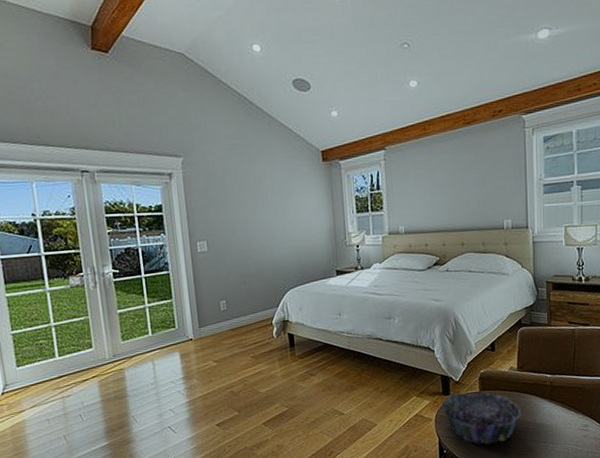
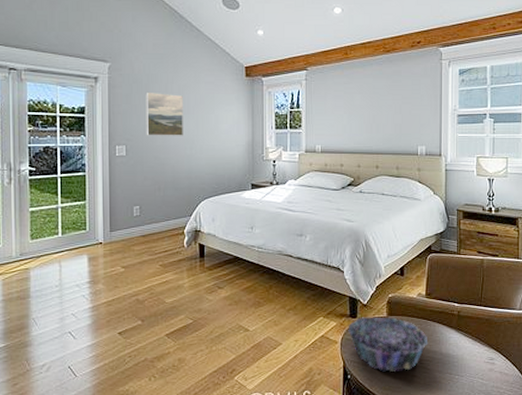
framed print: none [222,184,264,230] -> present [146,92,183,136]

